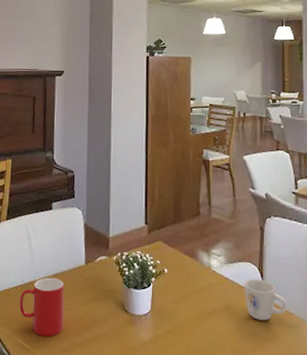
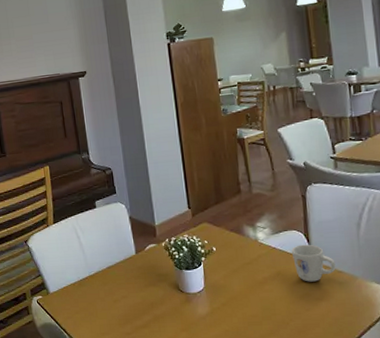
cup: present [19,277,65,337] -> none [78,270,124,324]

